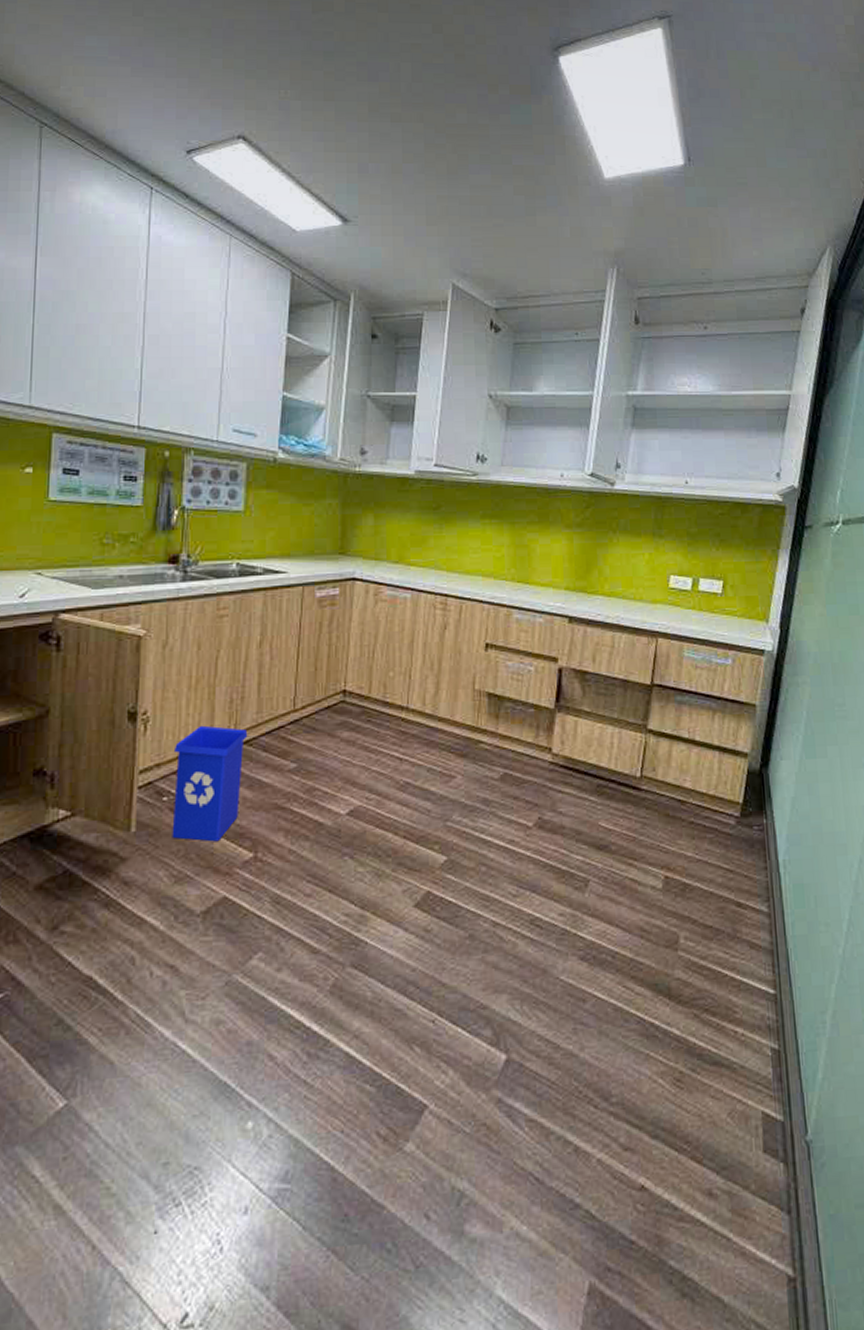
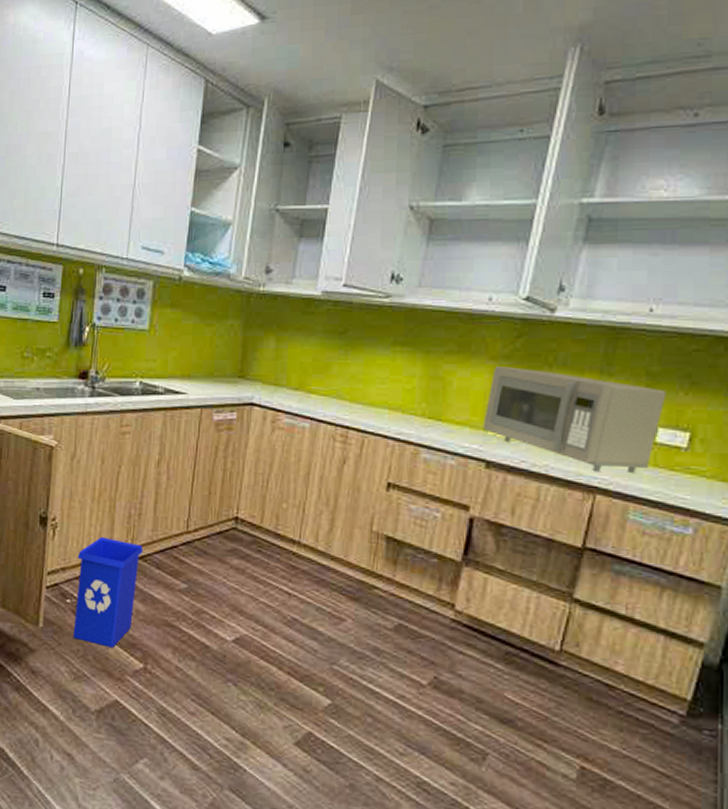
microwave: none [564,533,703,619] -> present [483,366,666,474]

